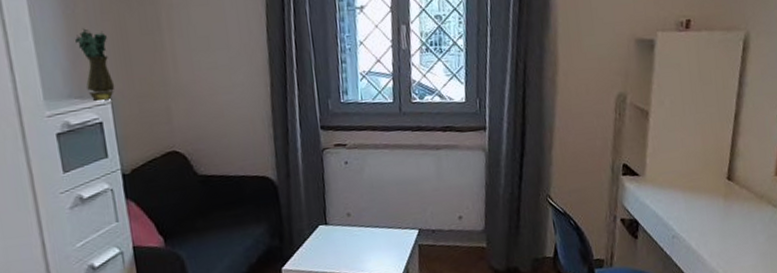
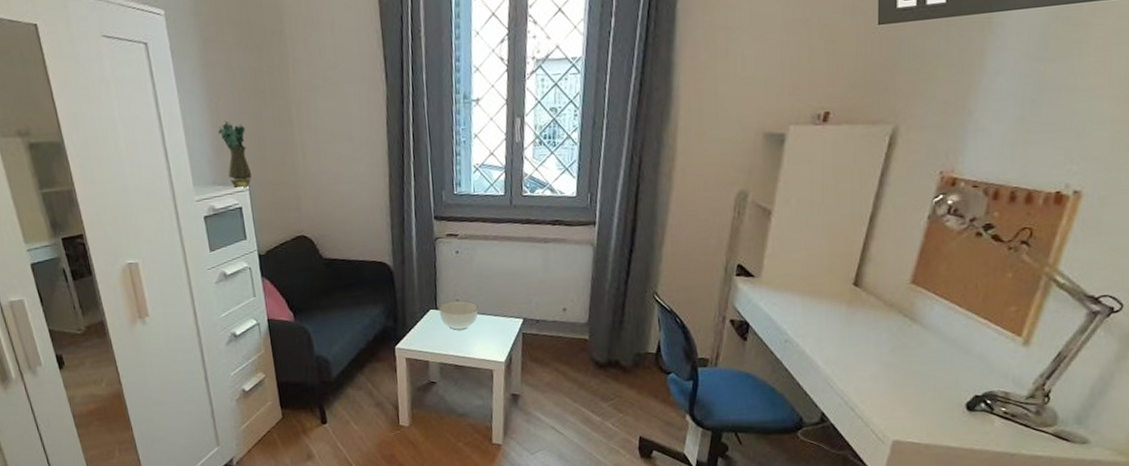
bowl: none [328,213,372,246] -> present [438,300,479,330]

